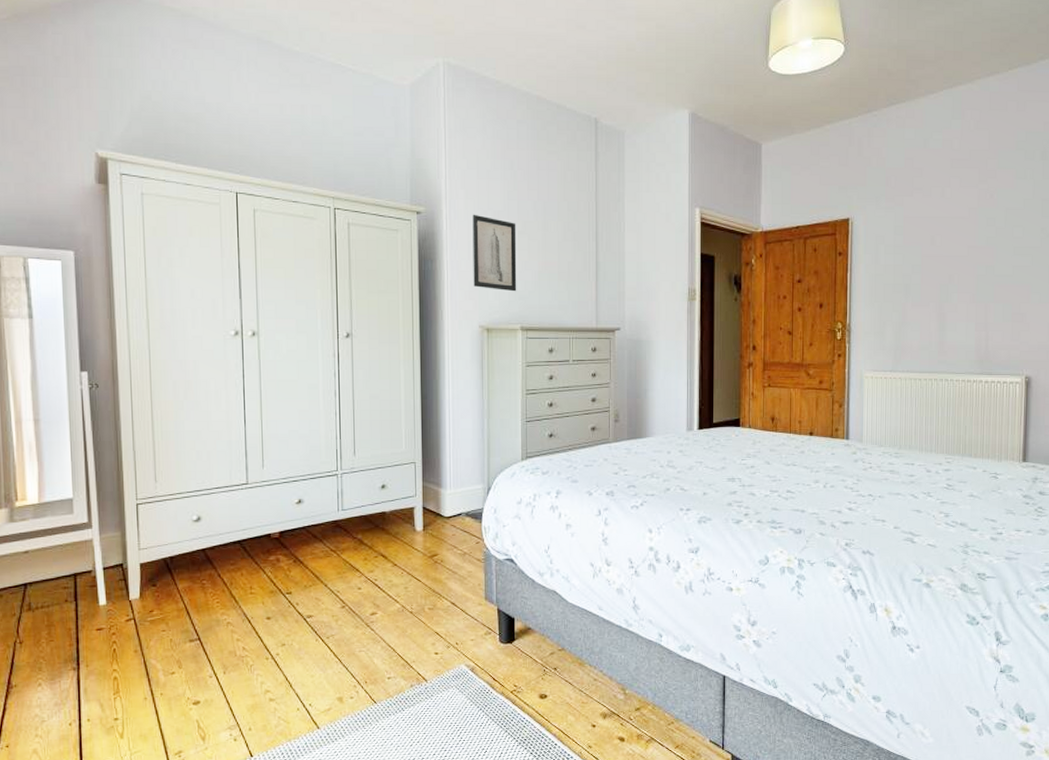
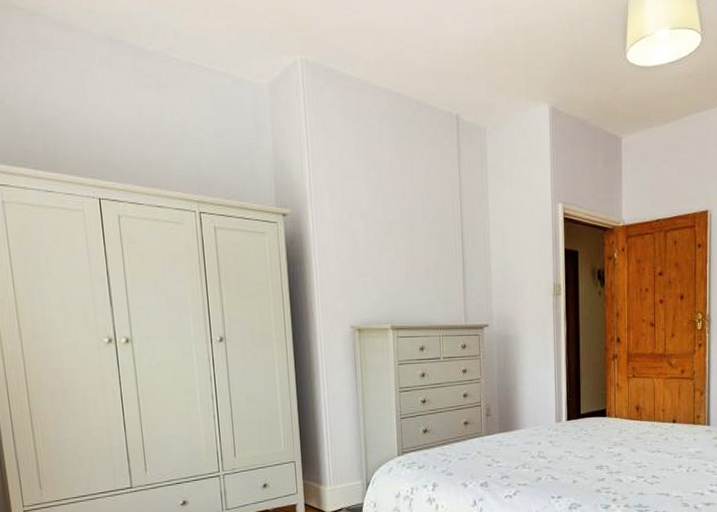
wall art: present [472,214,517,292] -> none [338,215,386,292]

